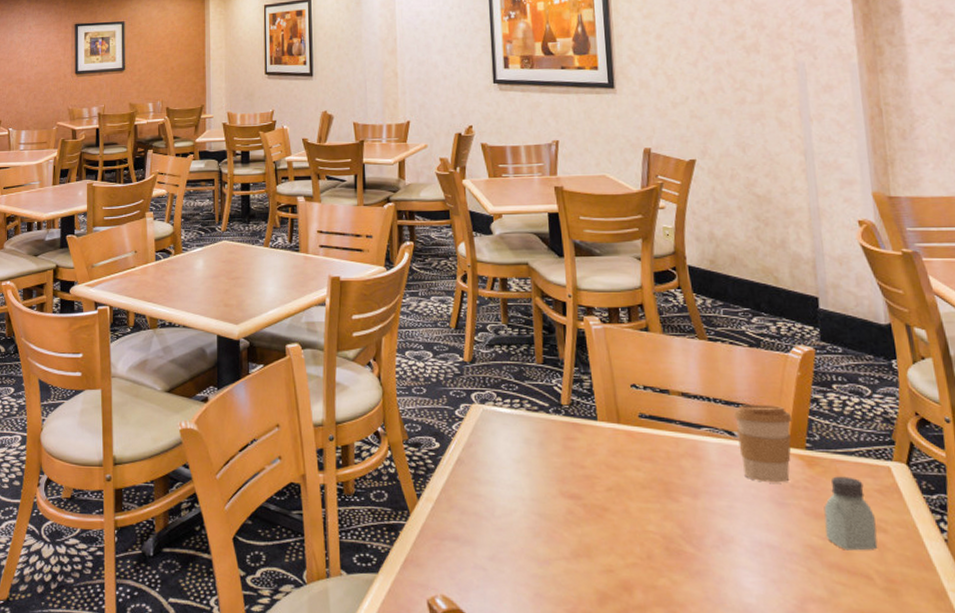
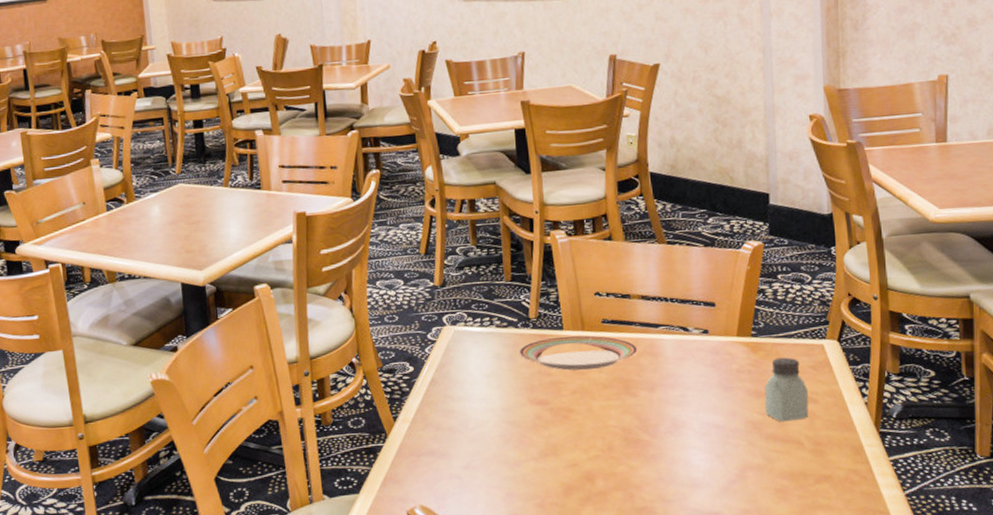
plate: none [550,427,679,467] -> present [518,335,638,371]
coffee cup: present [733,405,792,483] -> none [688,299,740,371]

